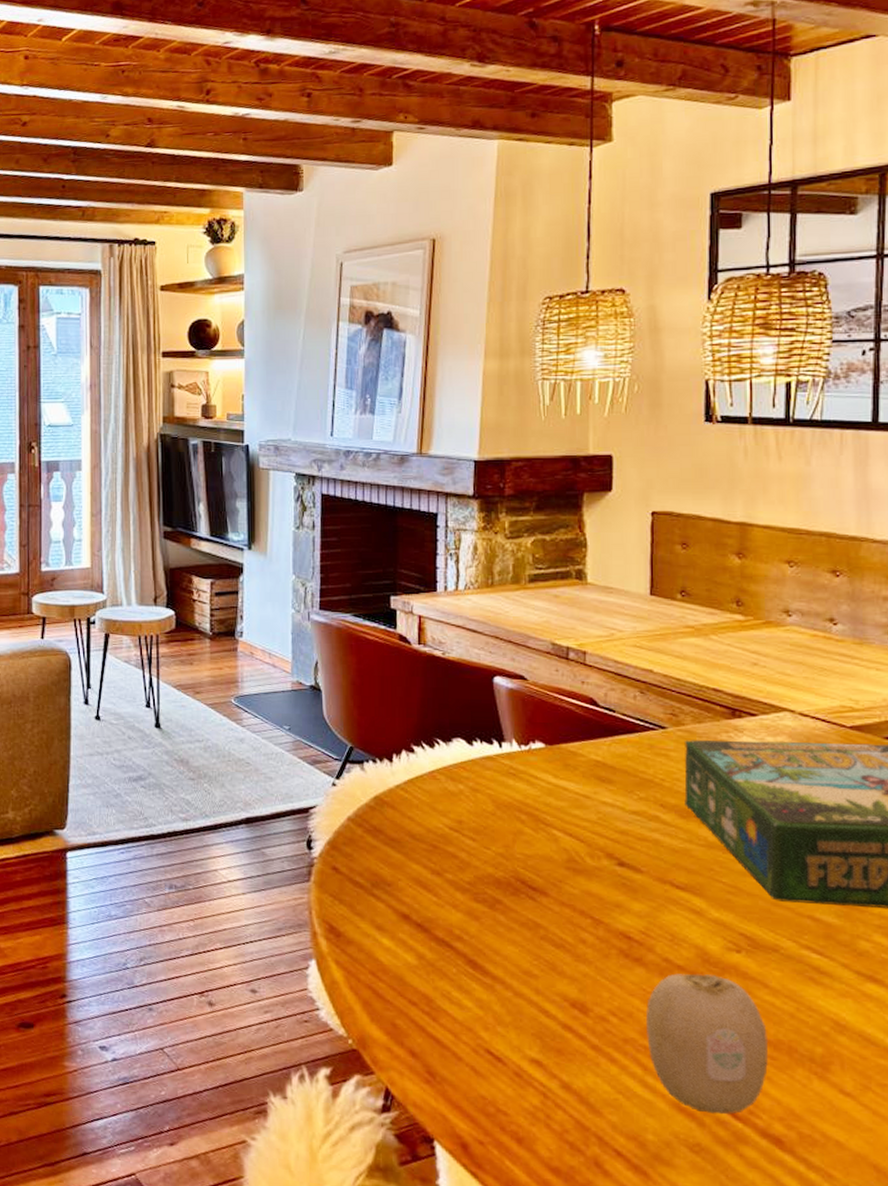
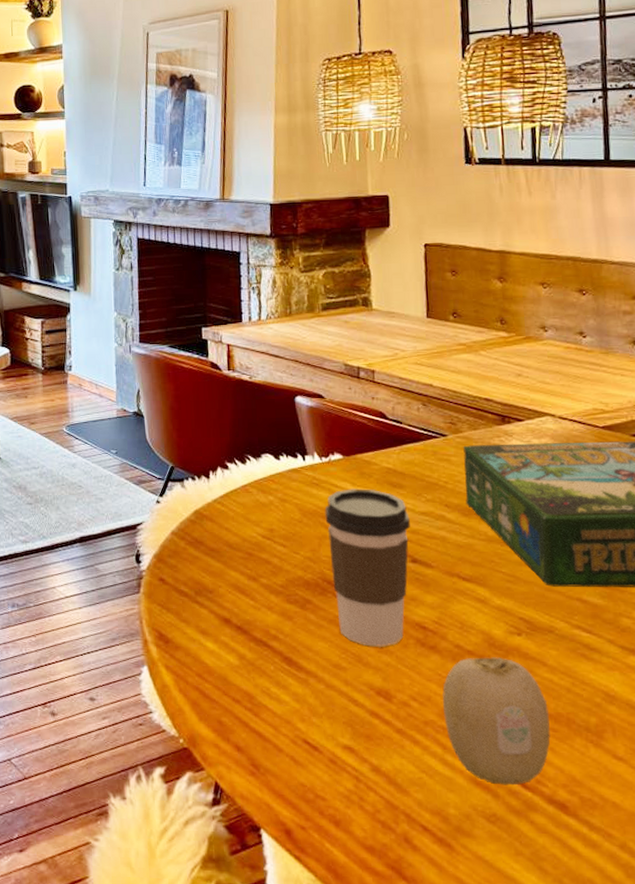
coffee cup: none [521,781,619,957] -> present [324,489,410,648]

